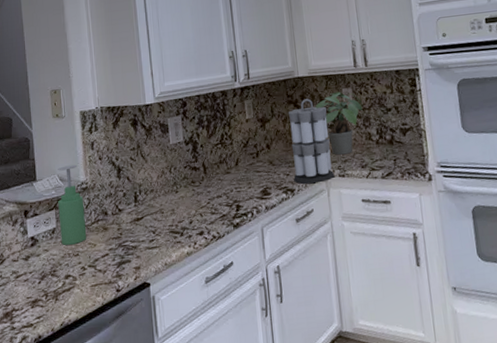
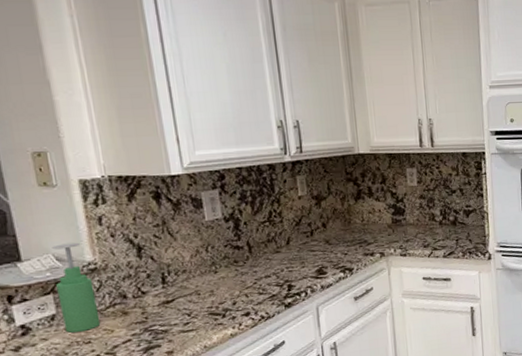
spice rack: present [288,98,335,185] -> none [346,177,396,264]
potted plant: present [315,91,364,155] -> none [377,171,428,235]

